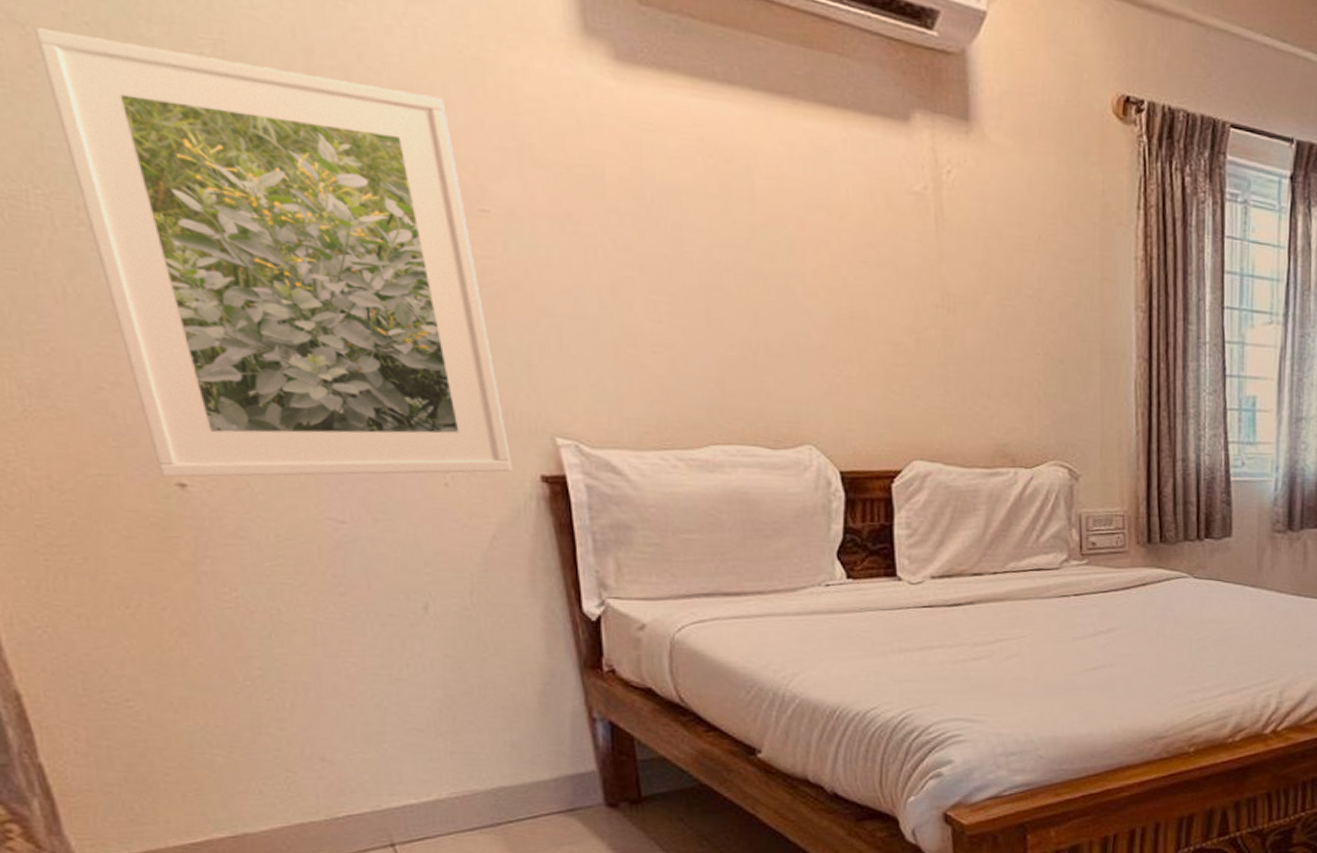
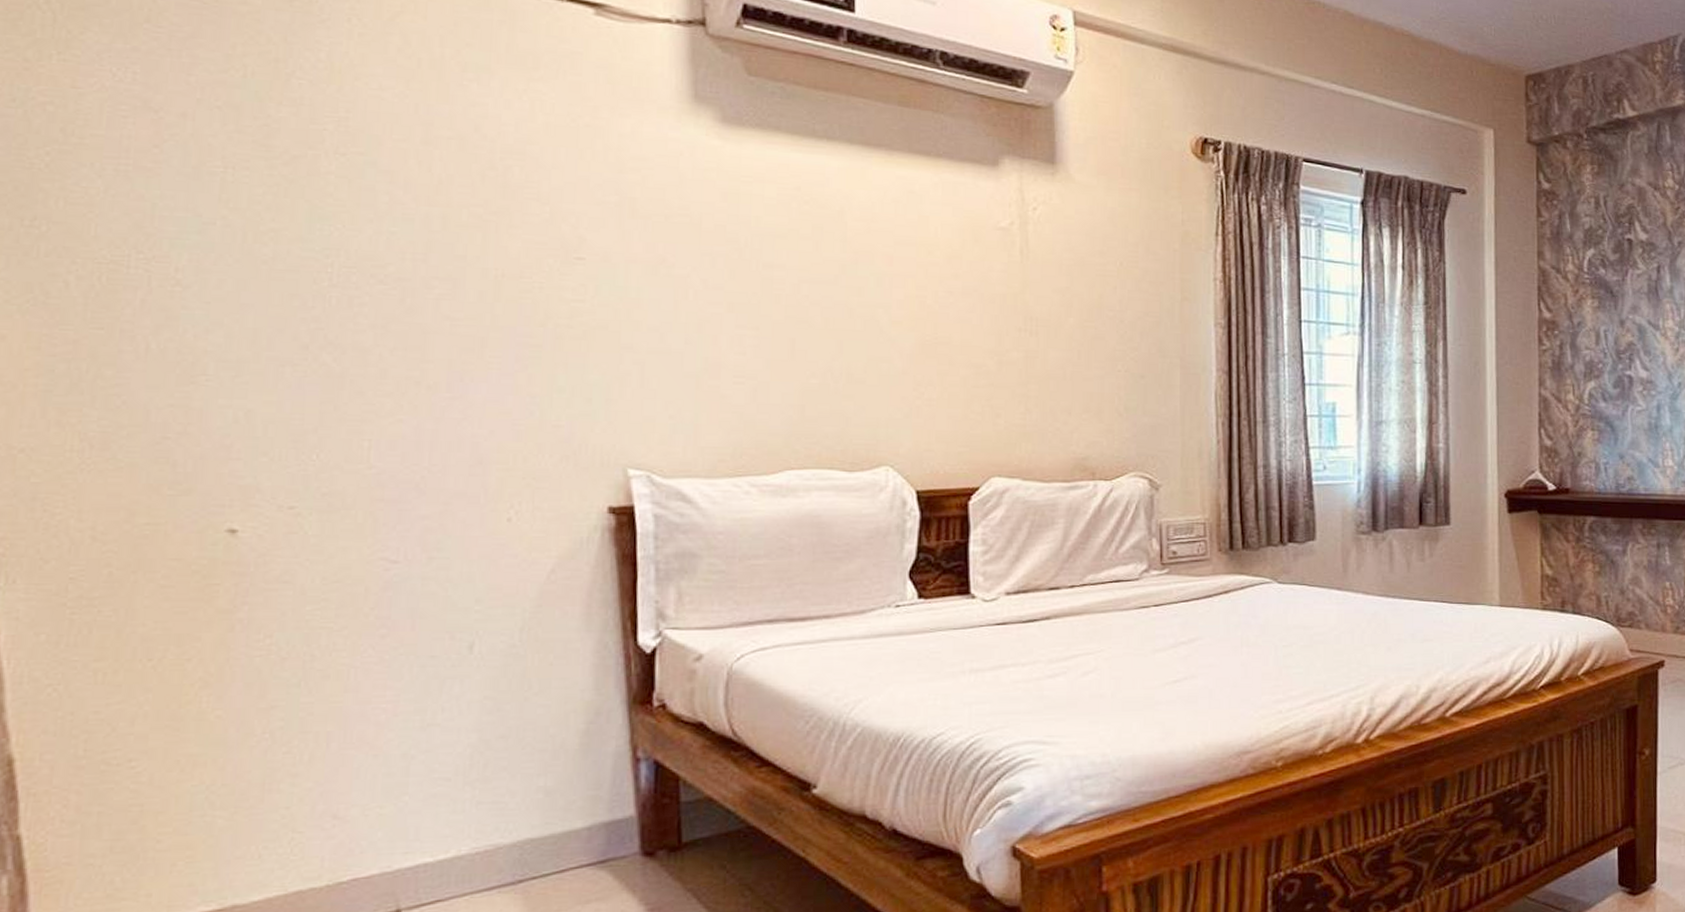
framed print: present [33,27,512,478] -> none [166,112,580,525]

